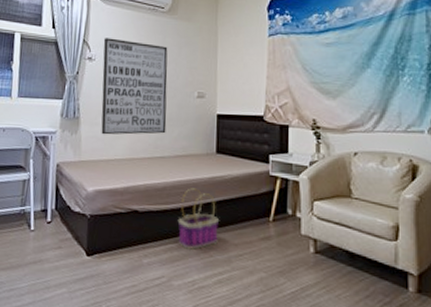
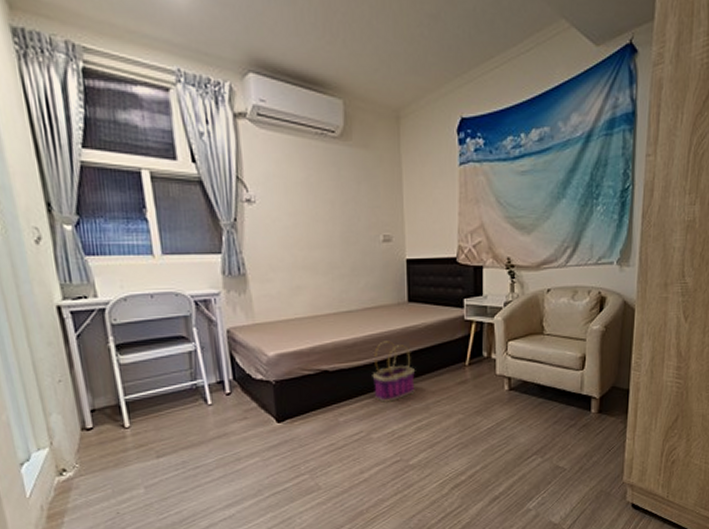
wall art: present [101,38,168,135] -> none [262,173,351,292]

